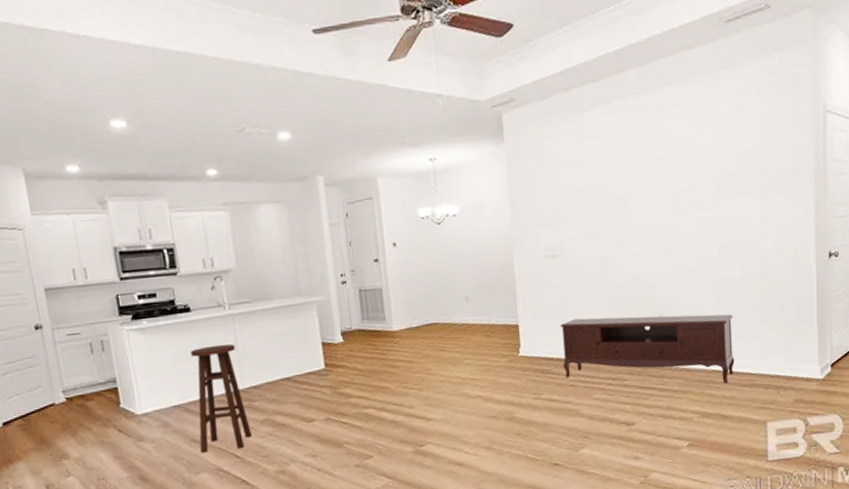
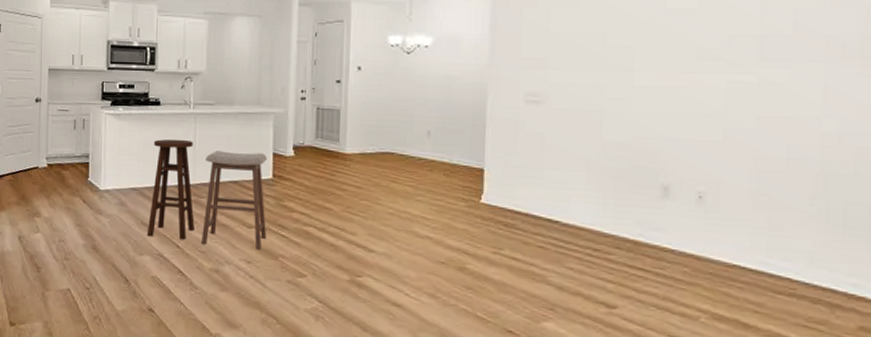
bar stool: none [251,344,329,449] -> present [202,151,267,249]
tv stand: present [559,314,735,384] -> none [533,173,770,285]

